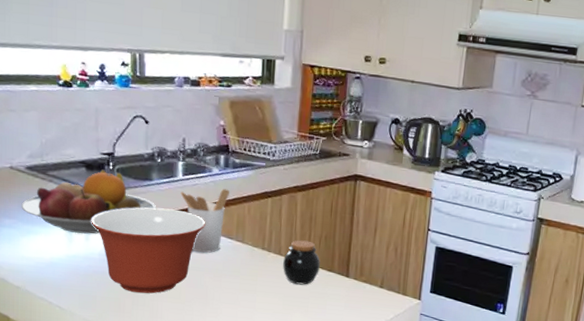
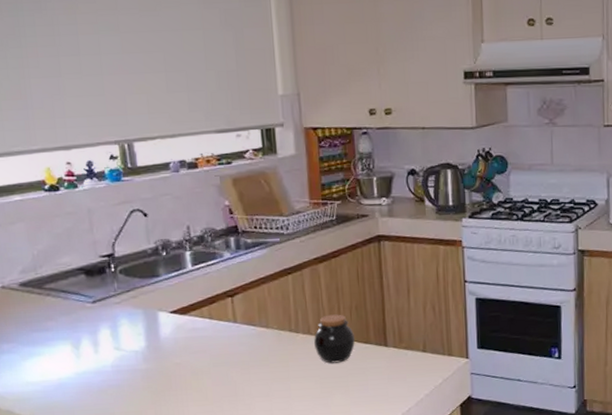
fruit bowl: present [21,169,156,234] -> none [19,273,168,347]
mixing bowl: present [91,207,206,294] -> none [98,303,225,401]
utensil holder: present [180,188,229,253] -> none [192,272,245,347]

